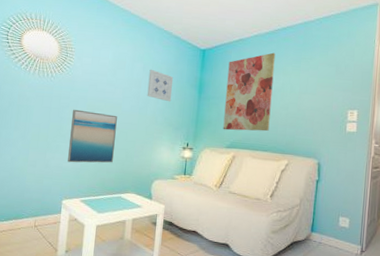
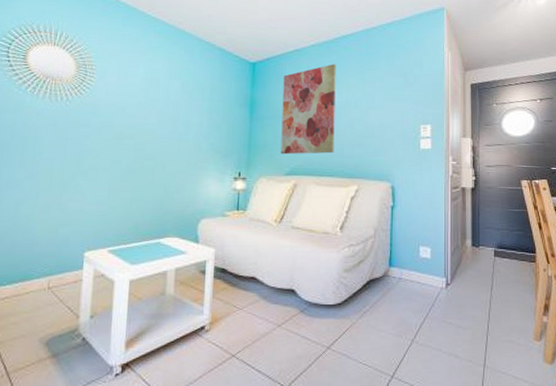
wall art: present [68,109,117,163] -> none [90,139,152,205]
wall art: present [147,69,174,102] -> none [188,87,219,125]

